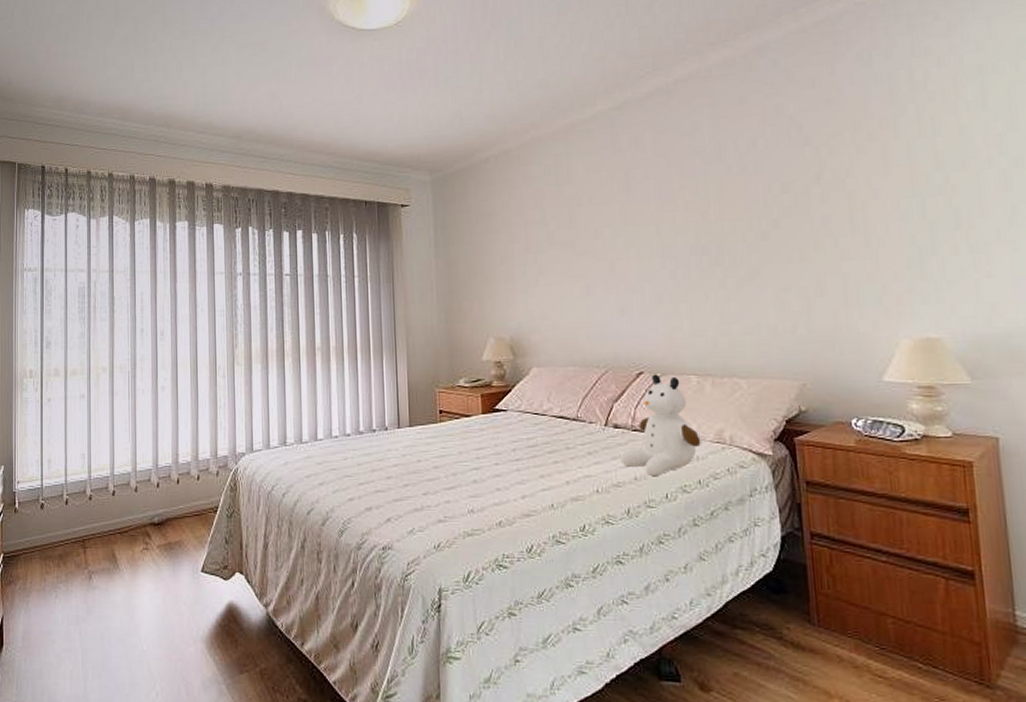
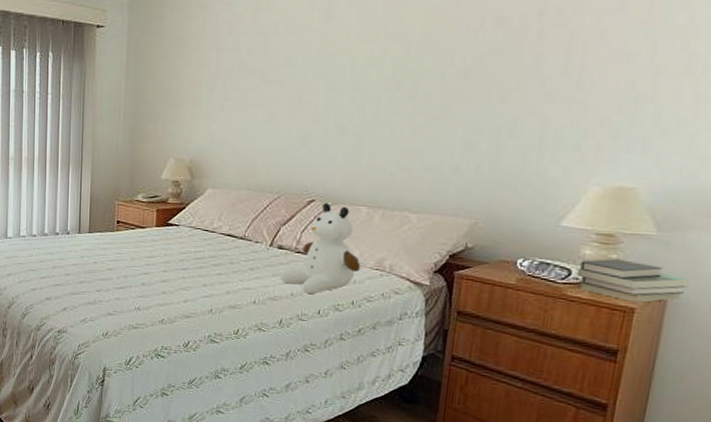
books: none [910,411,1013,456] -> present [577,259,688,304]

